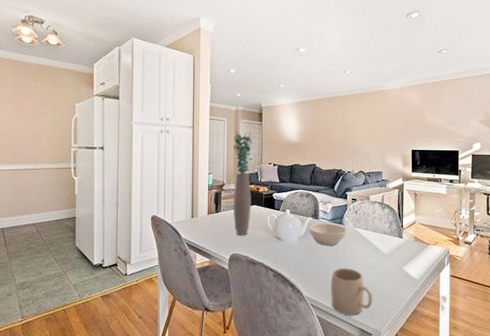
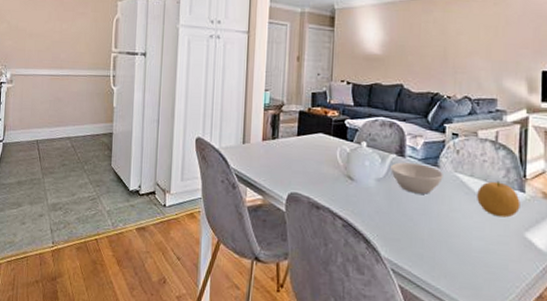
vase: present [233,131,253,236] -> none [293,38,322,171]
mug: present [330,267,373,315] -> none [418,224,479,291]
fruit: none [370,232,400,257] -> present [477,181,520,218]

